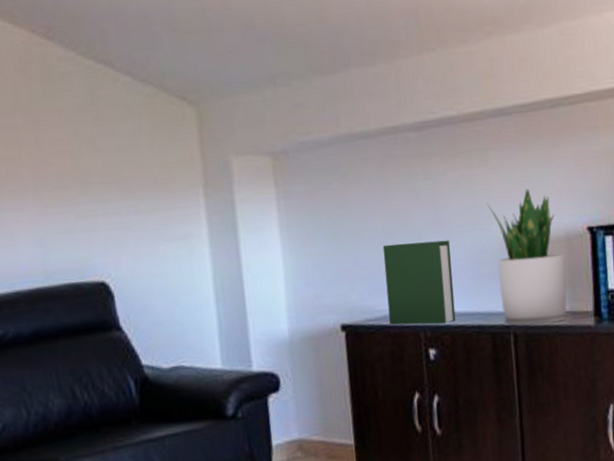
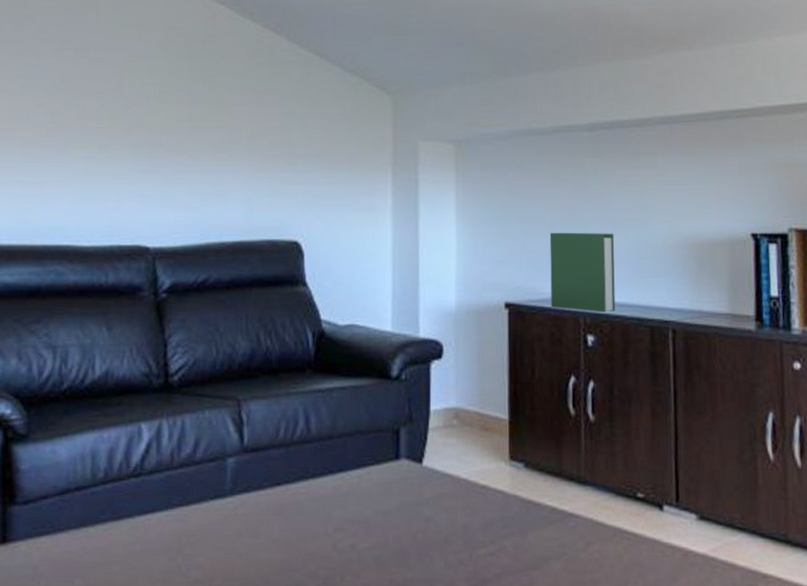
planter: present [487,189,567,326] -> none [652,192,728,324]

